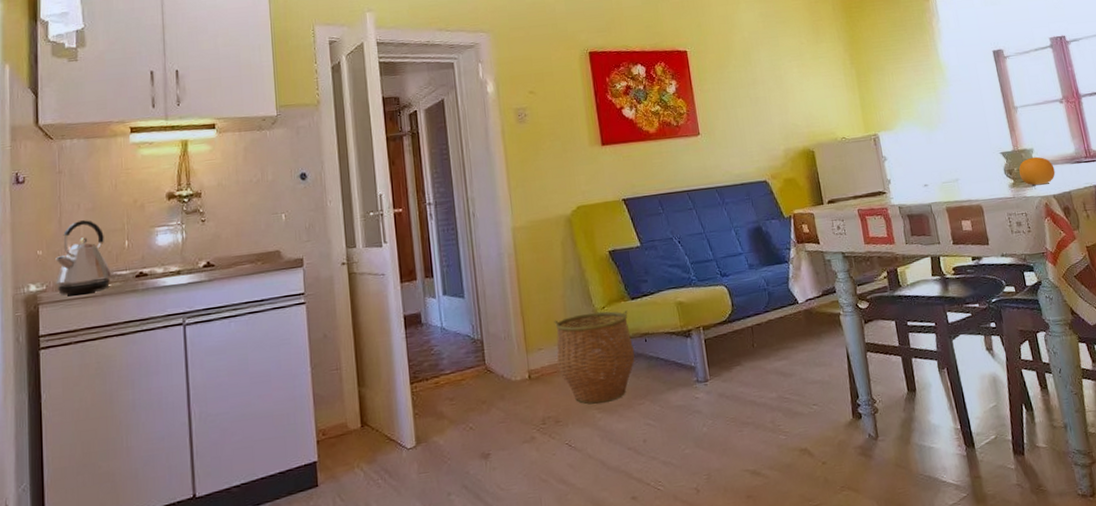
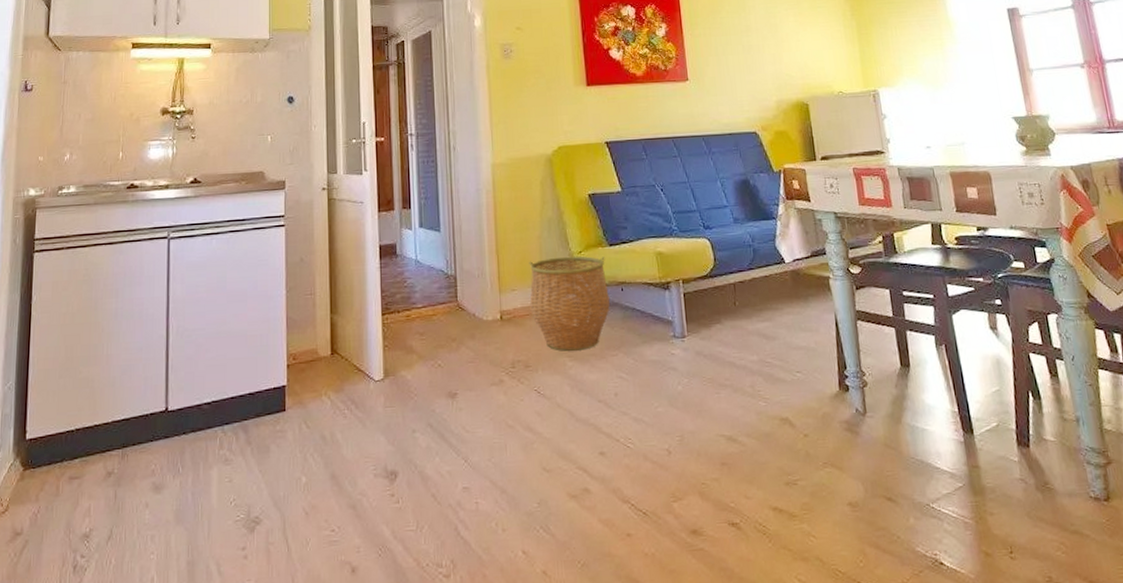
kettle: present [55,220,112,296] -> none [52,130,106,202]
fruit: present [1018,156,1055,186] -> none [1032,124,1074,155]

